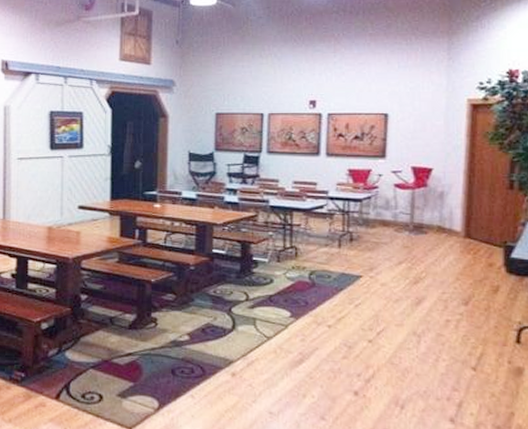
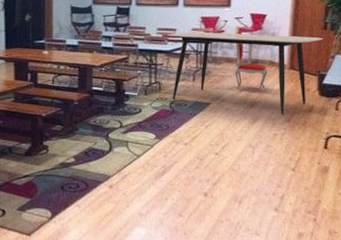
dining table: none [305,187,509,295] -> present [167,32,323,115]
dining chair: none [392,181,435,265] -> present [234,25,267,92]

